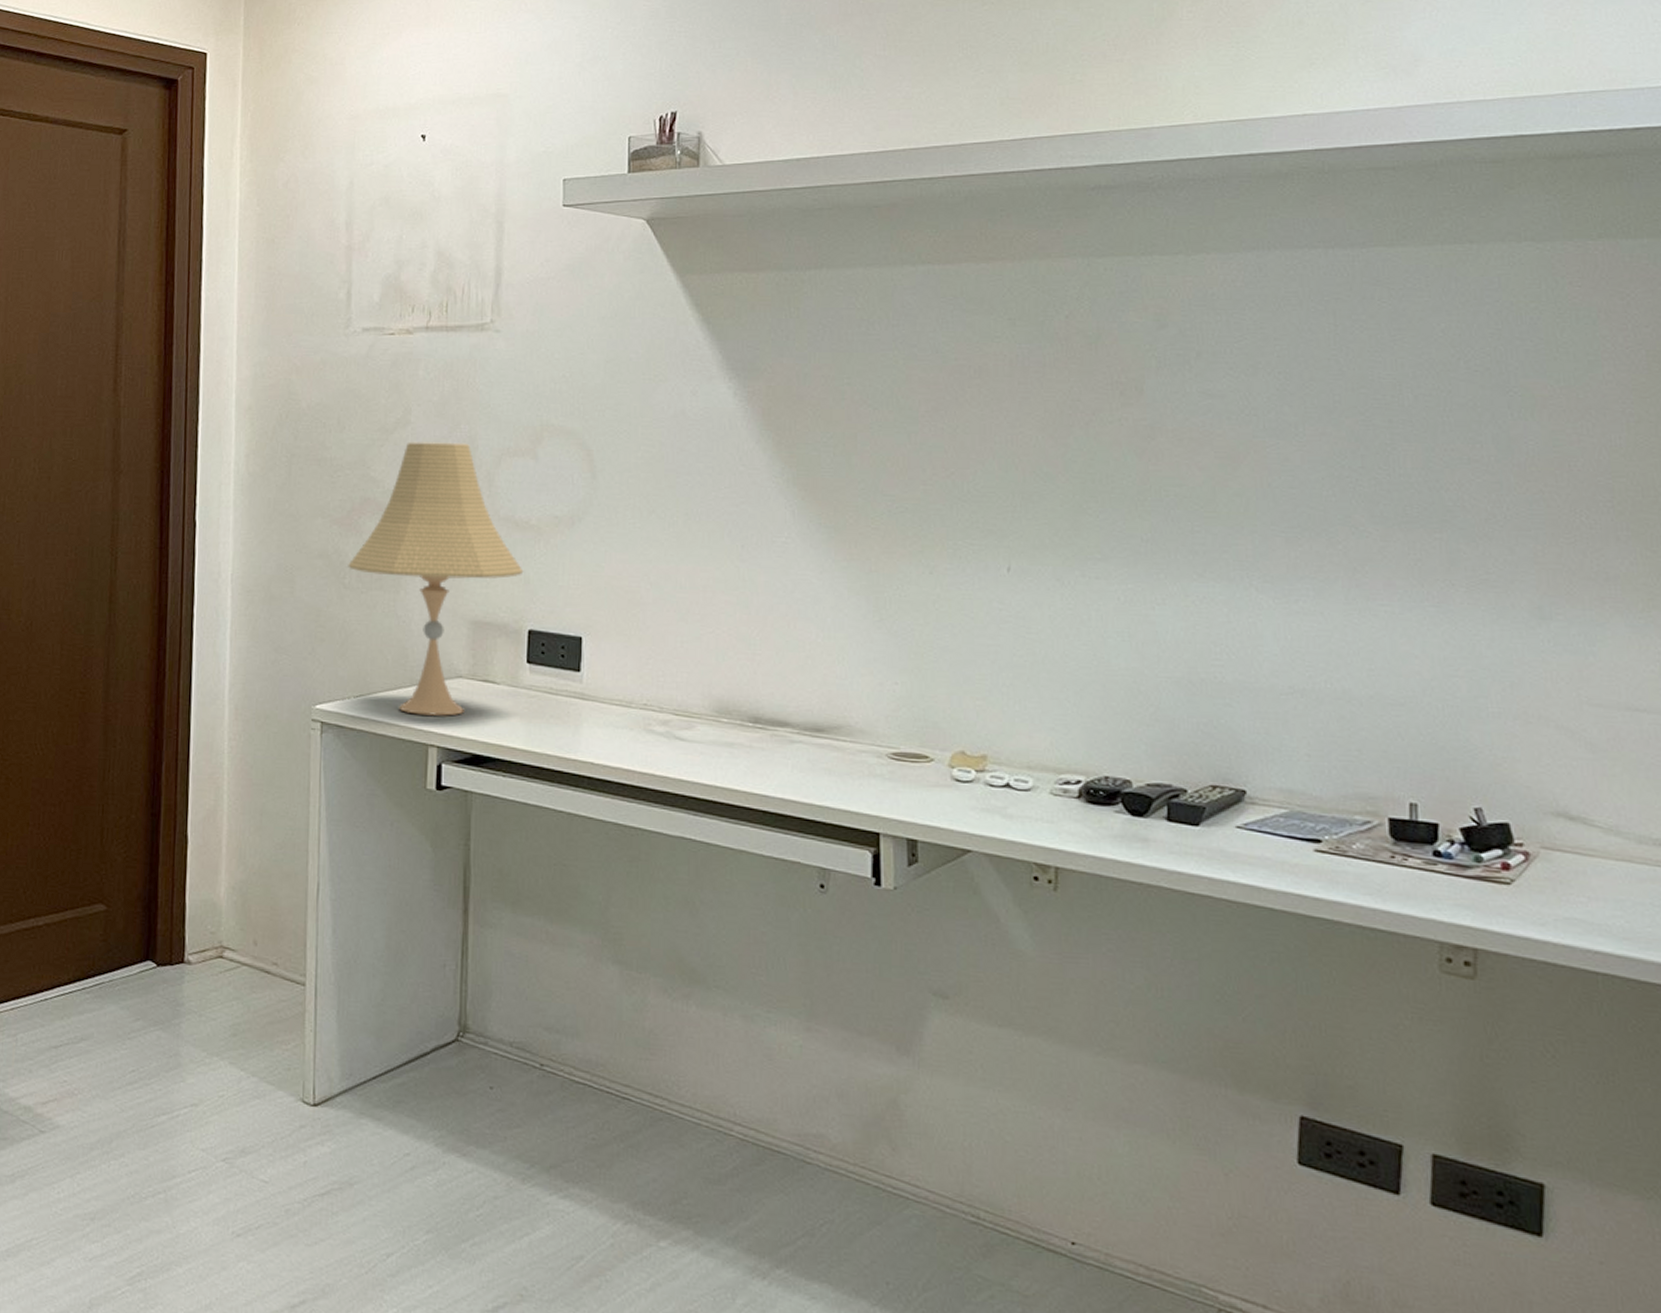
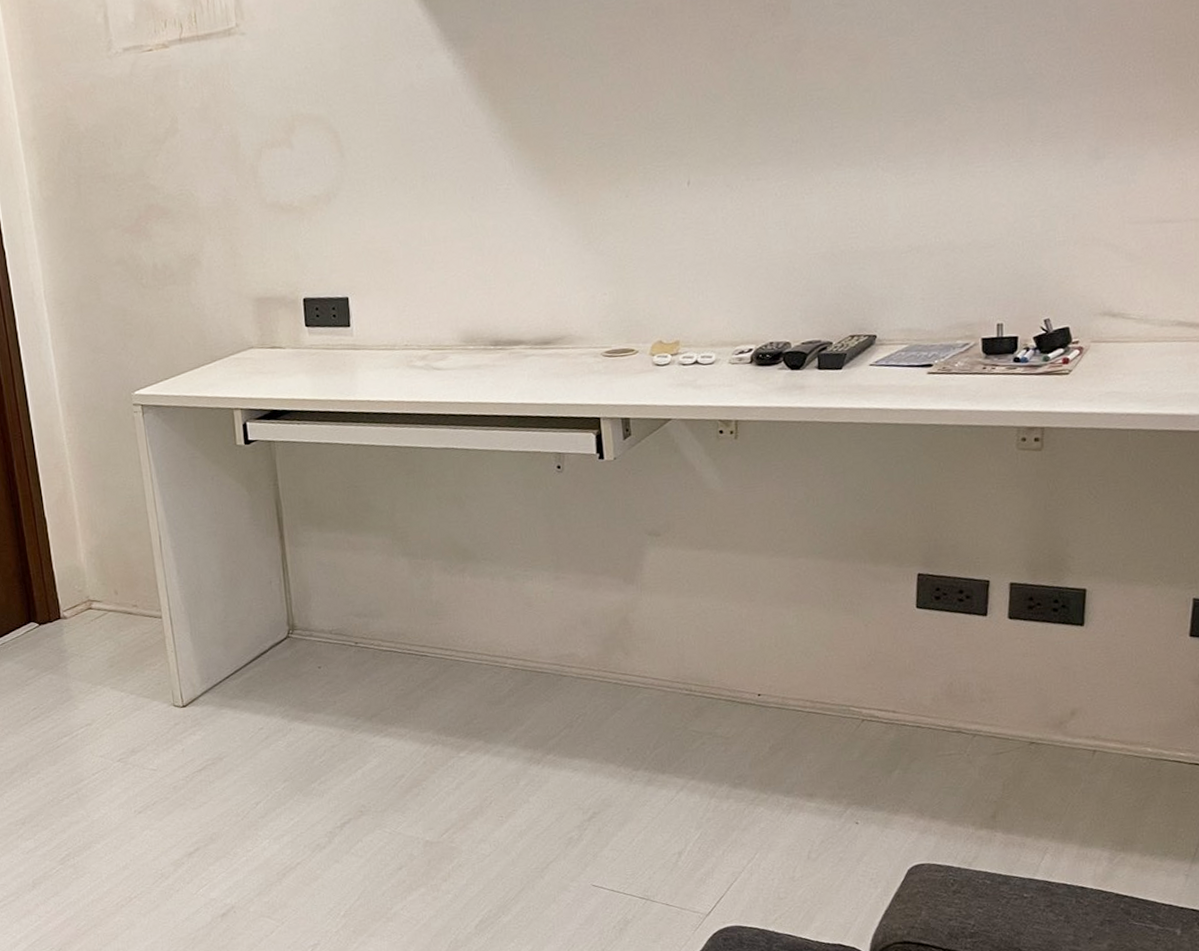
desk lamp: present [348,442,524,716] -> none [143,142,293,385]

